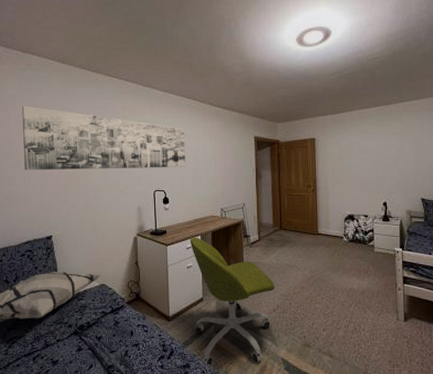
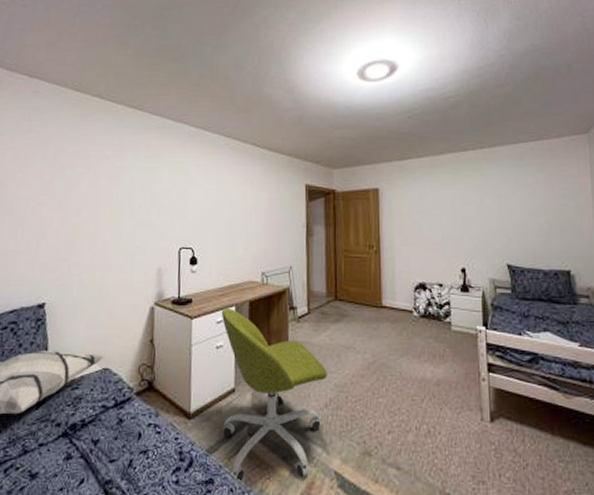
wall art: present [21,105,186,171] -> none [17,140,221,221]

